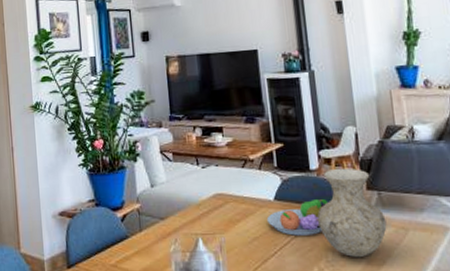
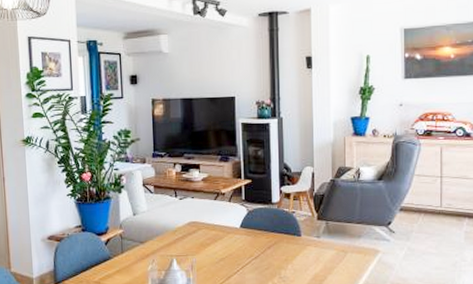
fruit bowl: present [266,199,329,236] -> none [232,227,285,257]
vase: present [318,169,387,258] -> none [275,202,330,275]

